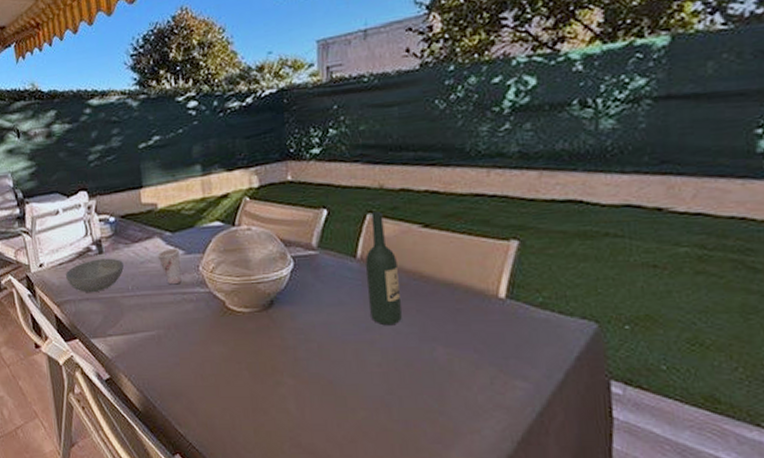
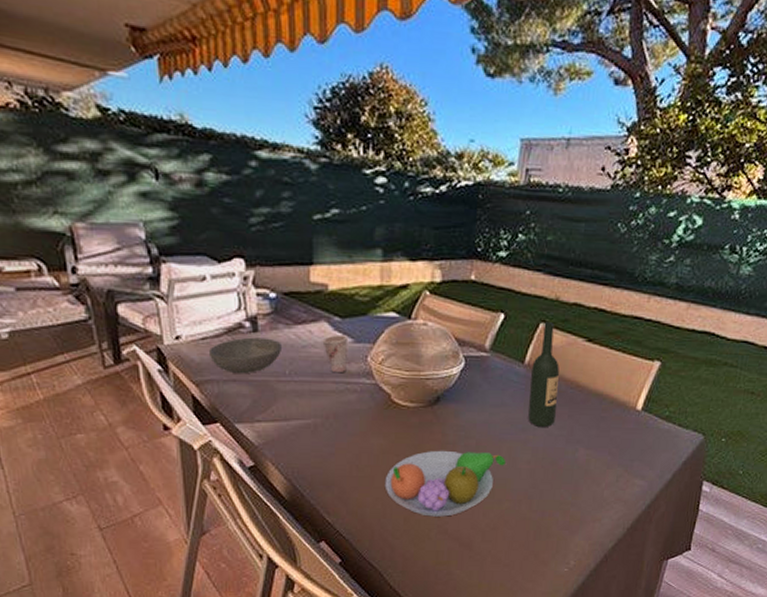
fruit bowl: none [229,355,353,428] -> present [384,450,506,517]

